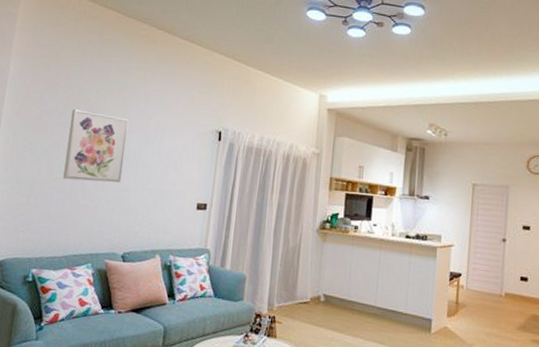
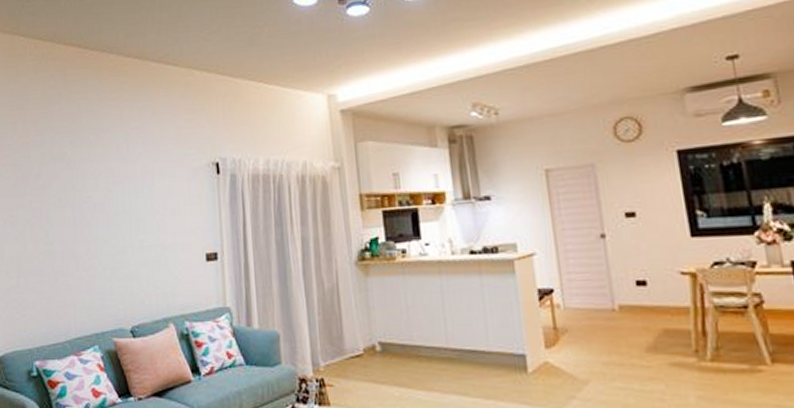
wall art: present [63,109,129,183] -> none [48,167,115,251]

